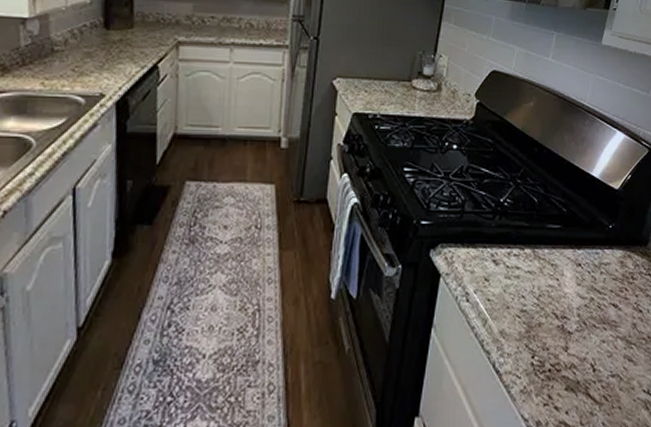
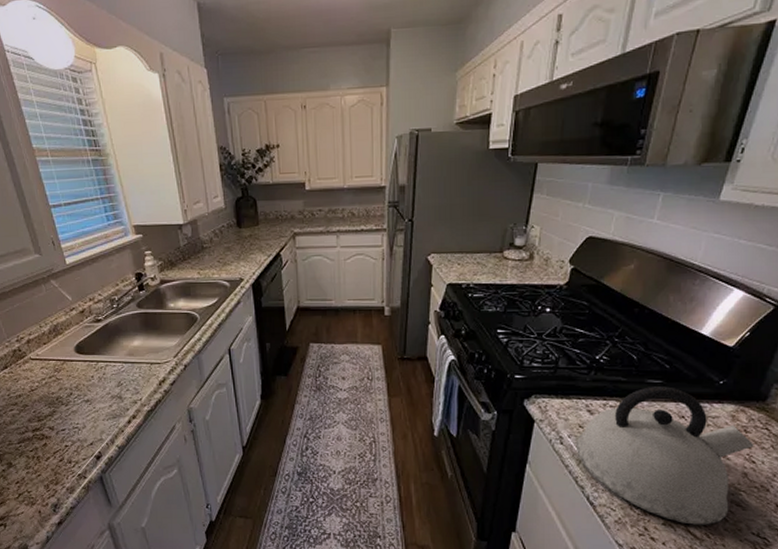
kettle: none [483,232,640,387] -> present [577,386,754,525]

